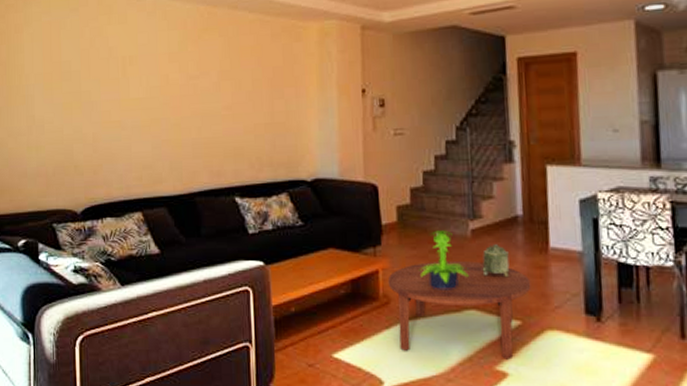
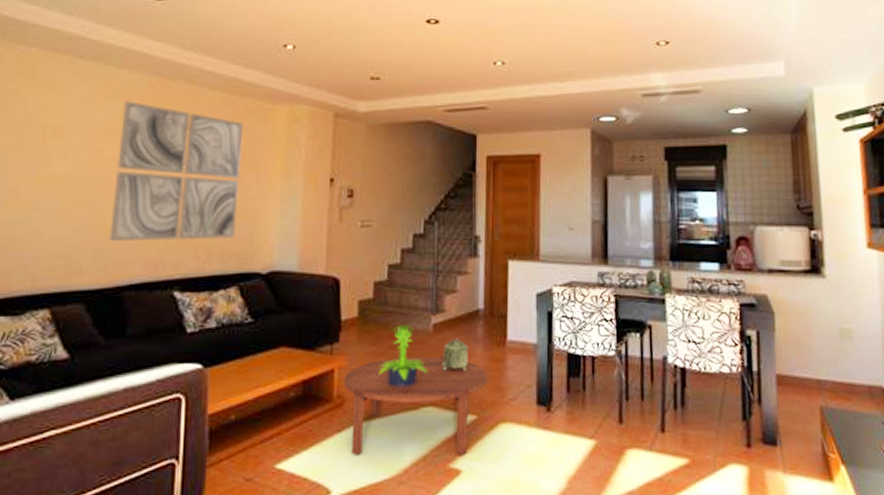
wall art: none [180,29,282,154] -> present [109,101,244,241]

